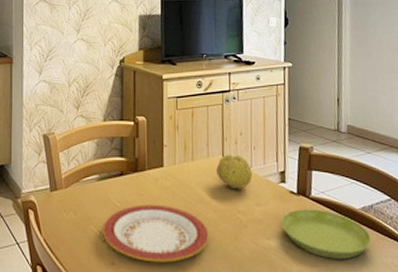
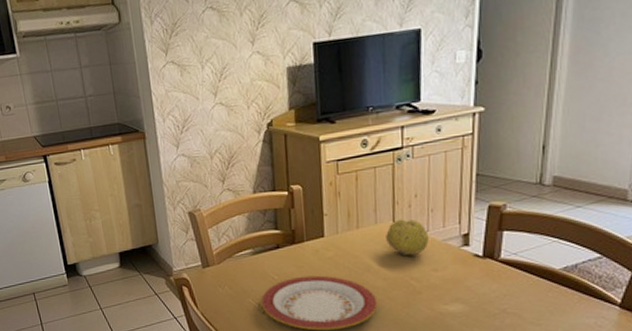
saucer: present [281,209,372,259] -> none [461,271,572,322]

